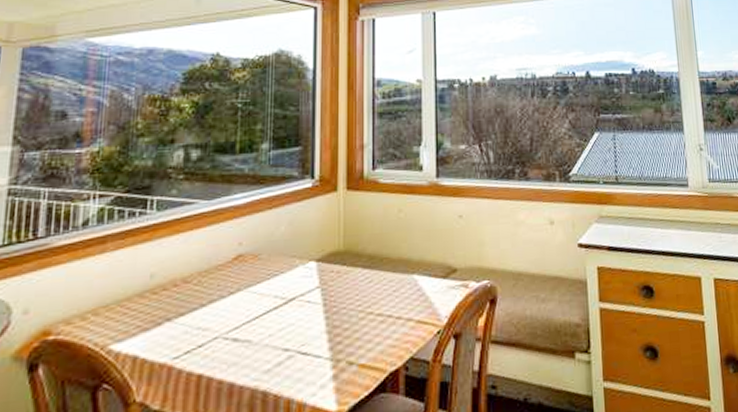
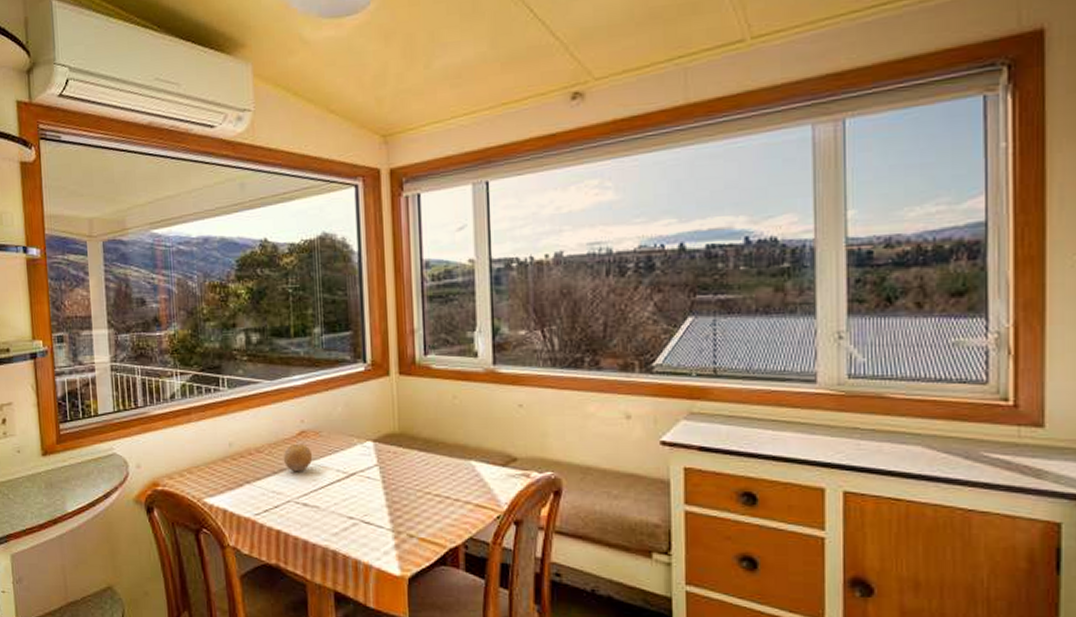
fruit: none [214,268,249,303] -> present [283,443,313,472]

